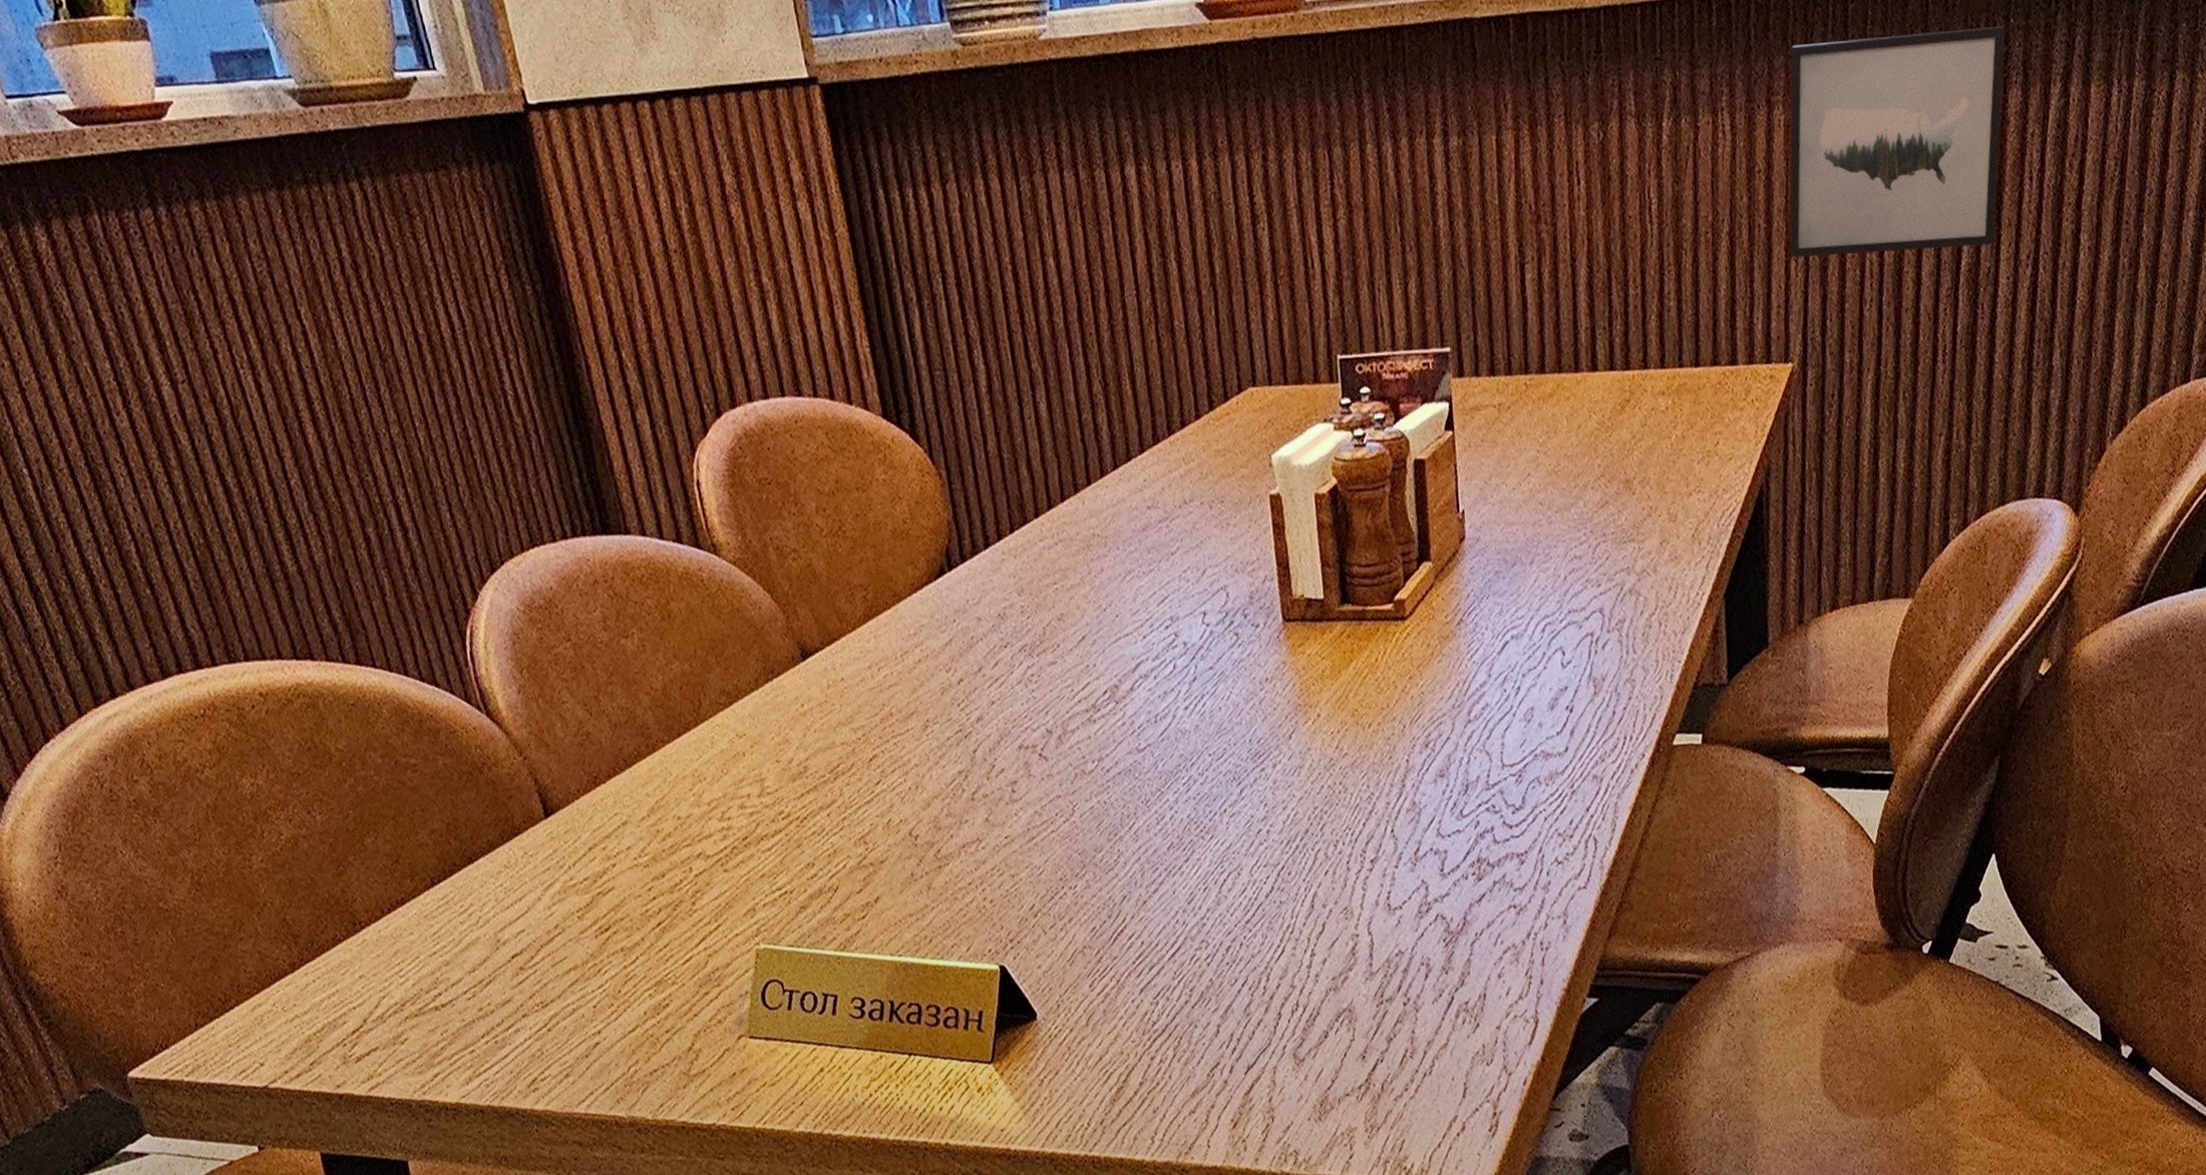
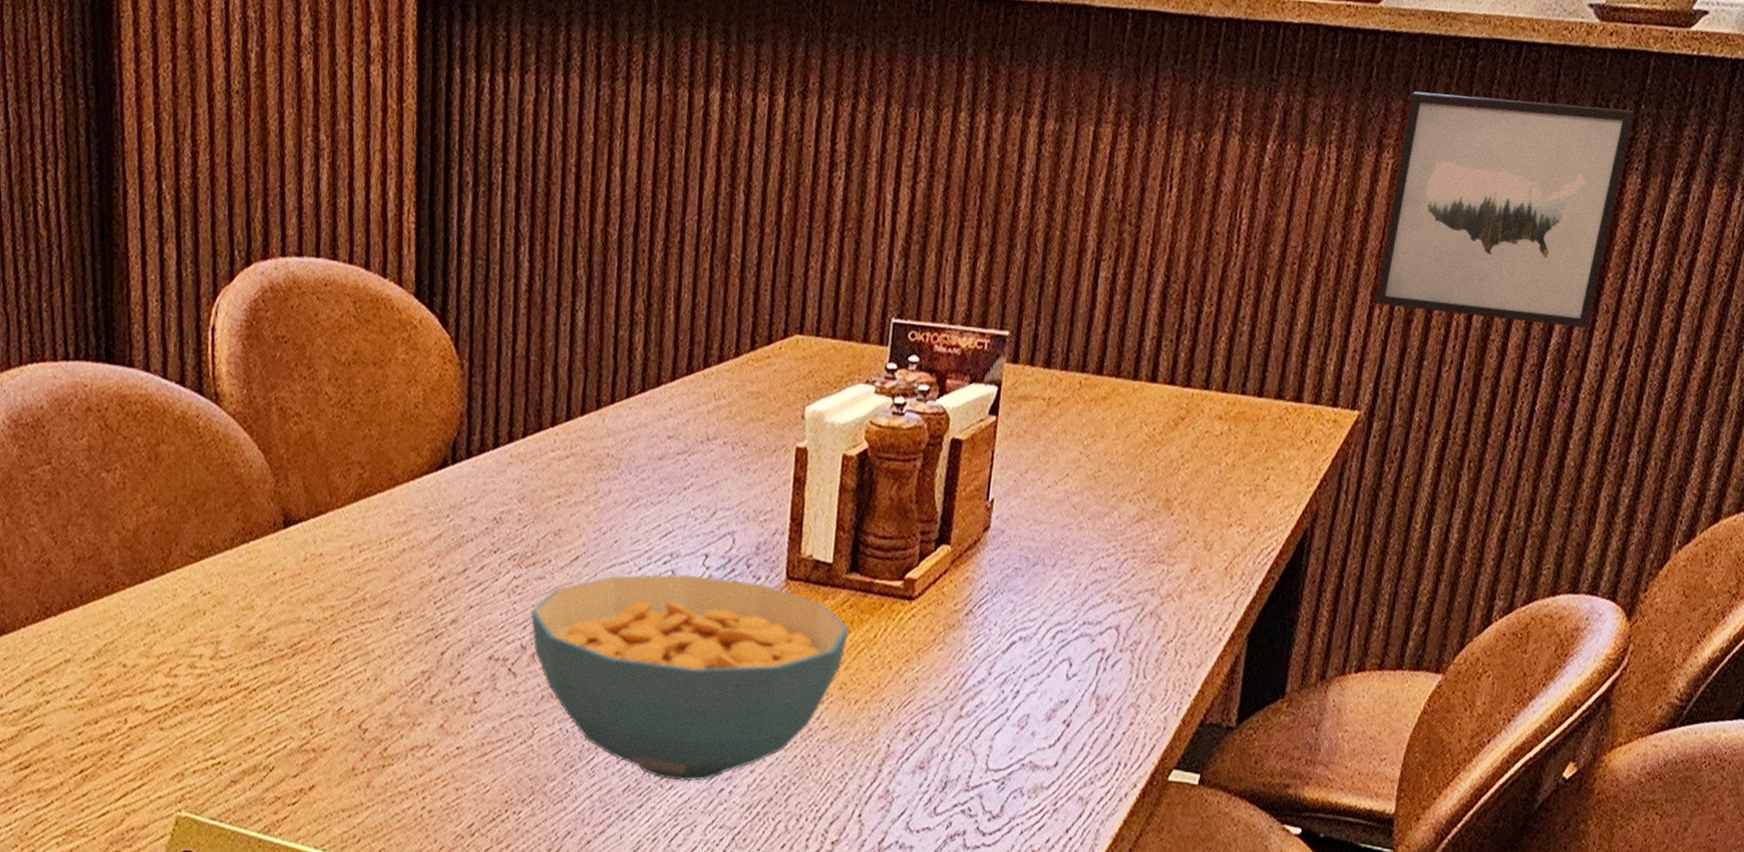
cereal bowl: none [1049,630,1352,831] -> present [530,574,850,782]

